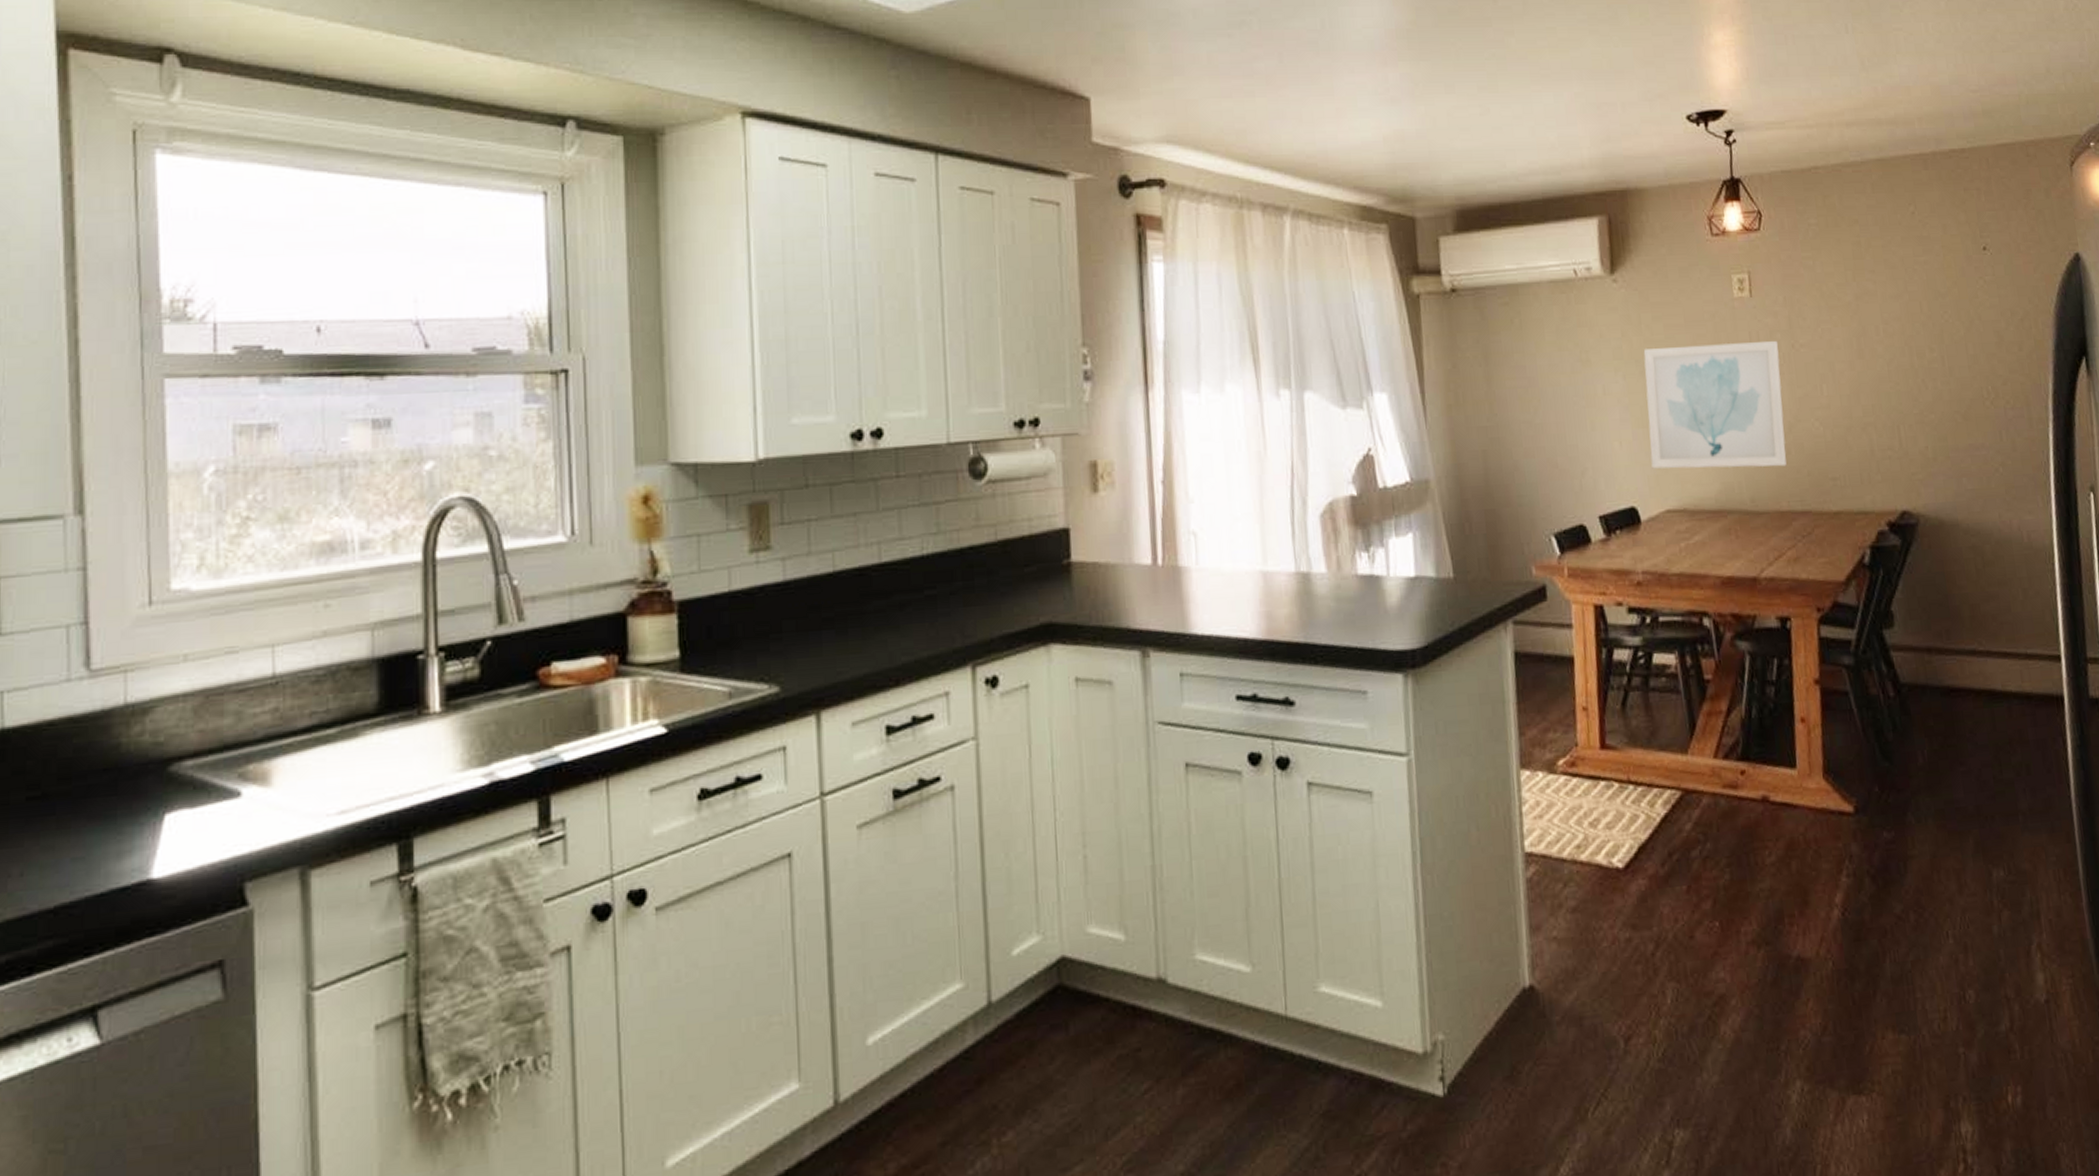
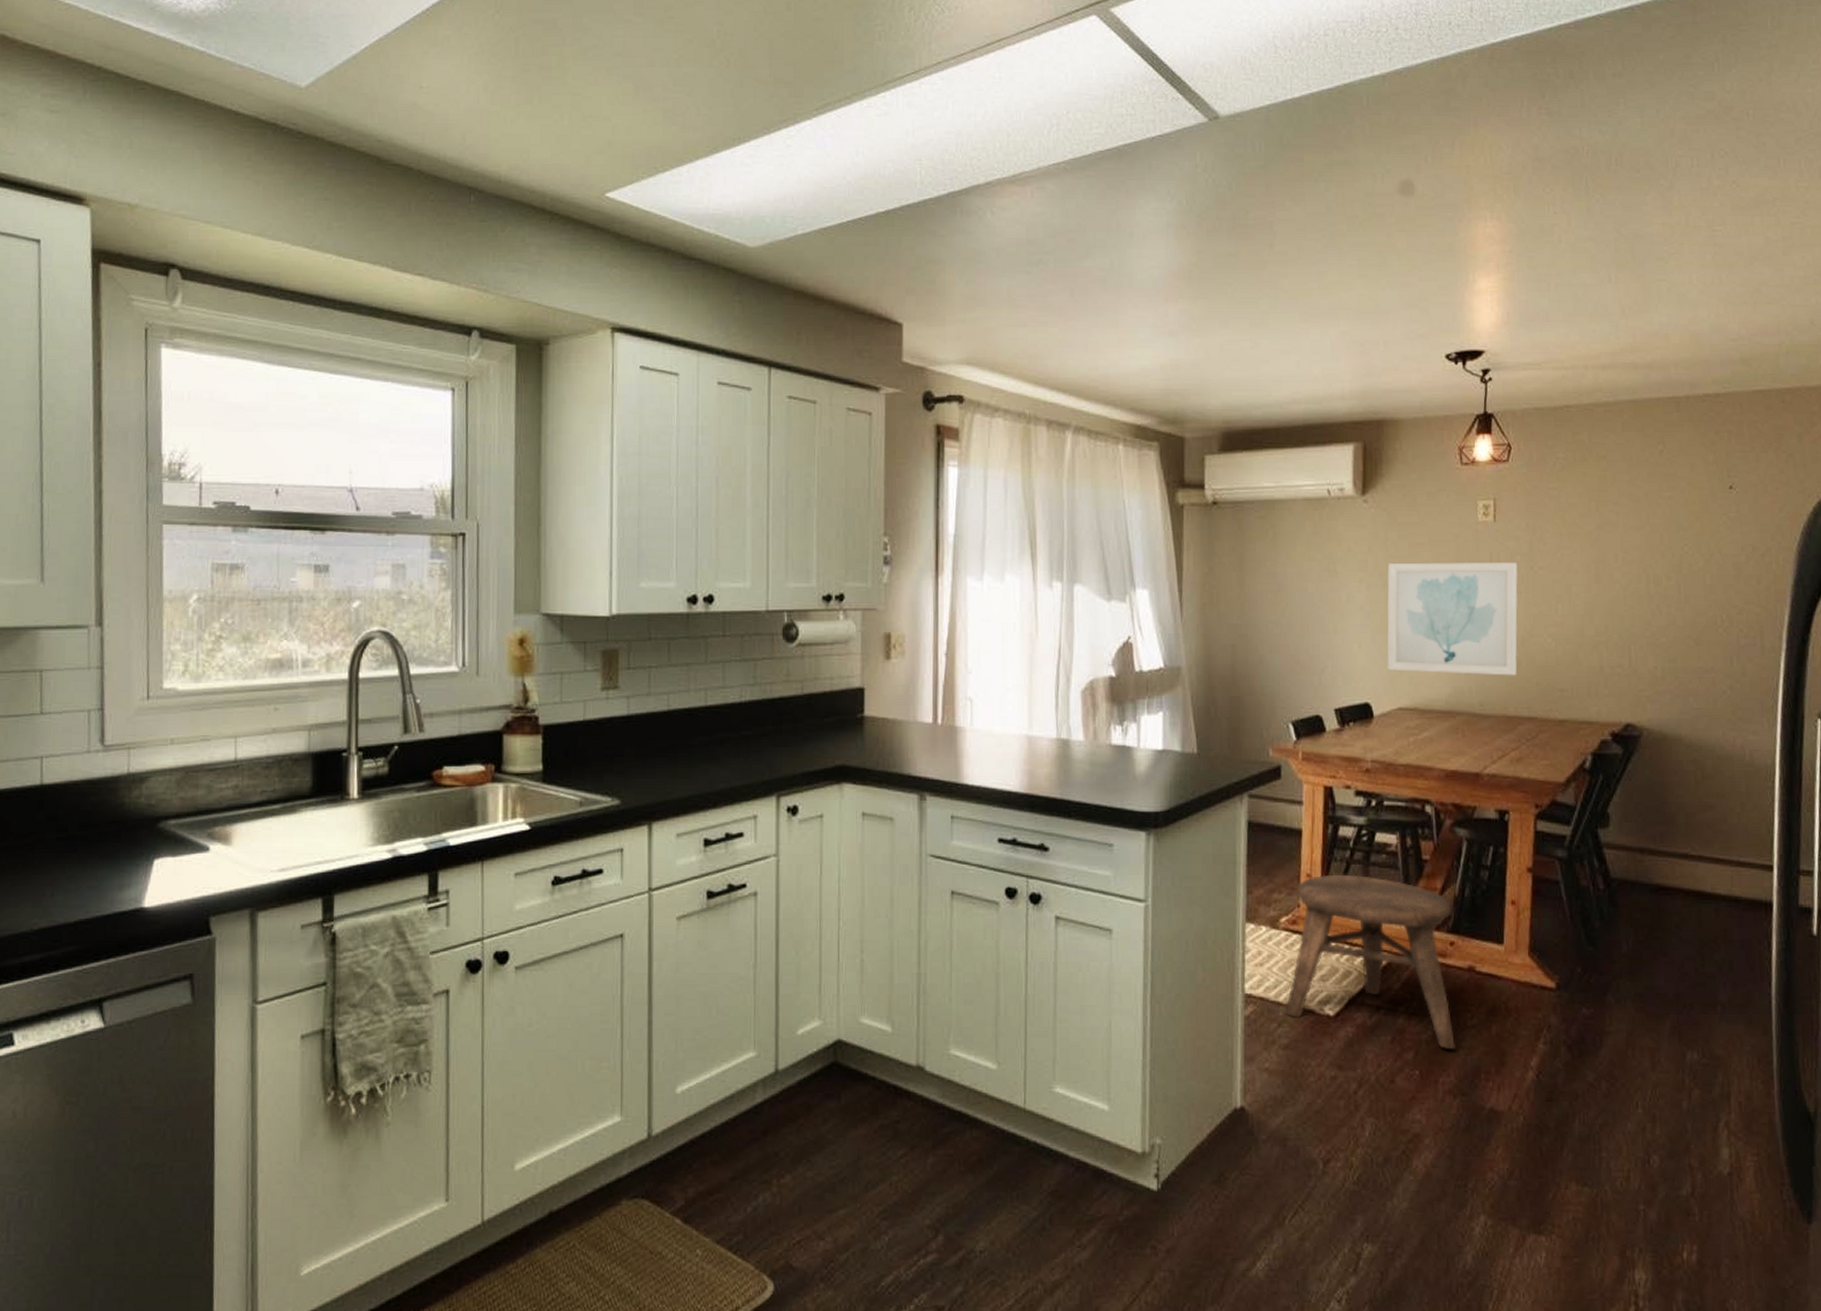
stool: none [1570,702,1755,893] -> present [1285,874,1455,1049]

